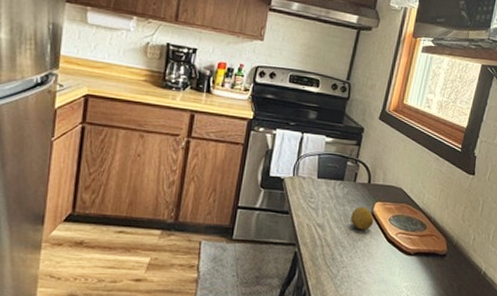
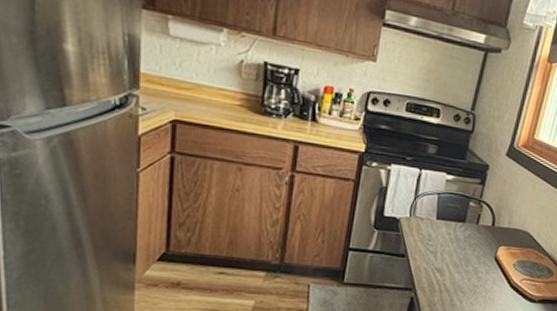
fruit: present [351,206,374,230] -> none [472,250,497,276]

